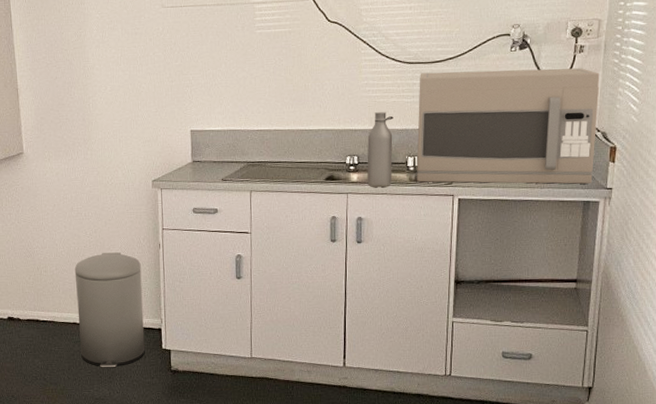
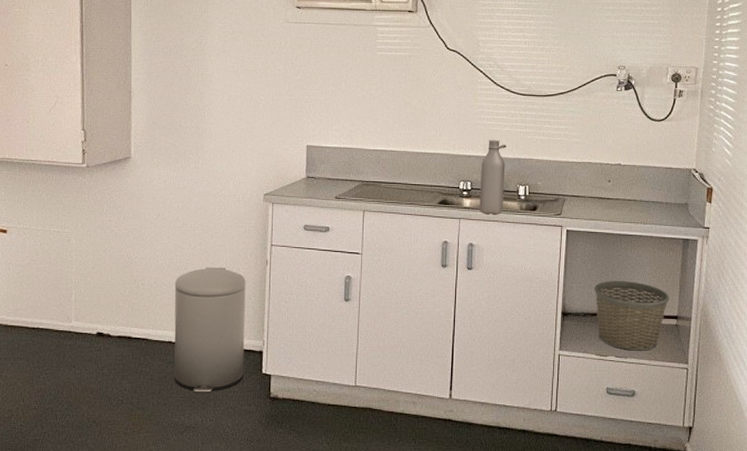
microwave: present [417,68,600,184] -> none [528,105,697,223]
basket: none [488,247,568,315] -> present [594,281,669,351]

